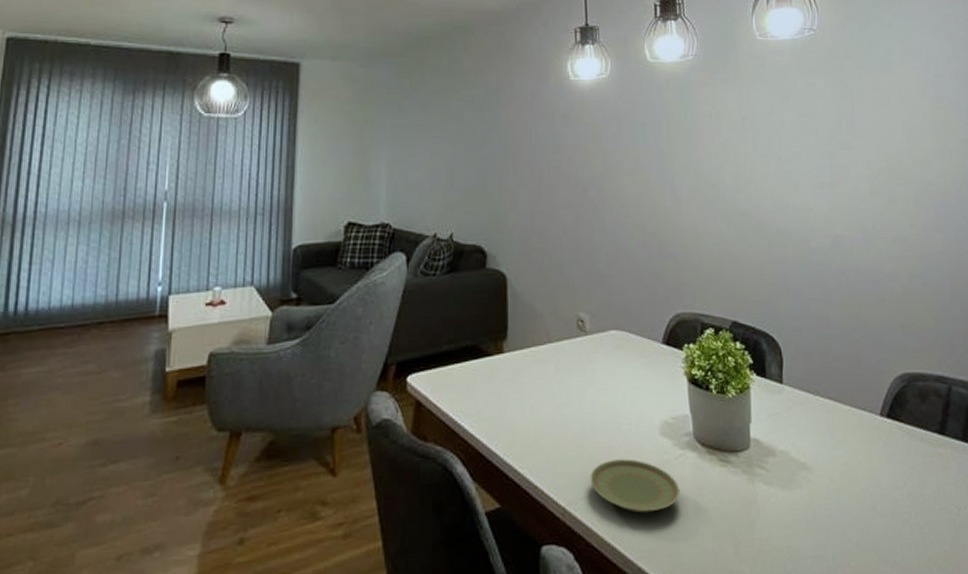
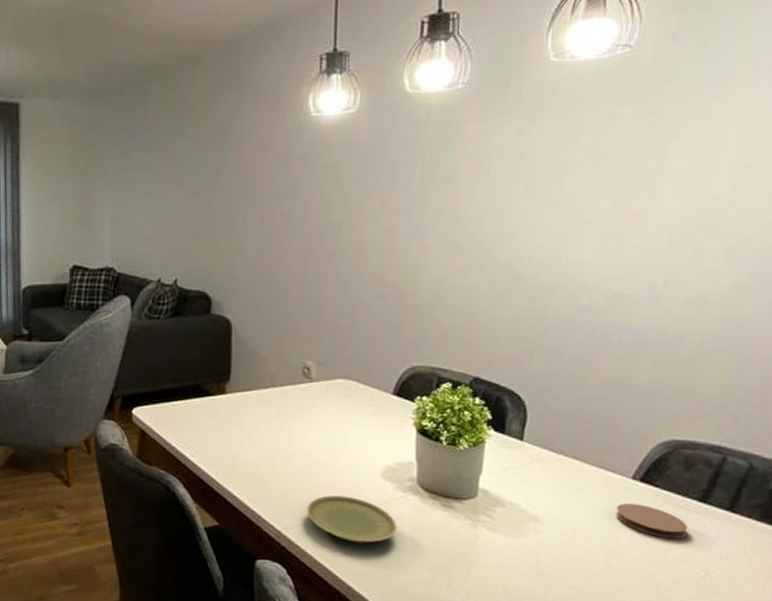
coaster: none [873,441,935,477] -> present [616,503,688,539]

